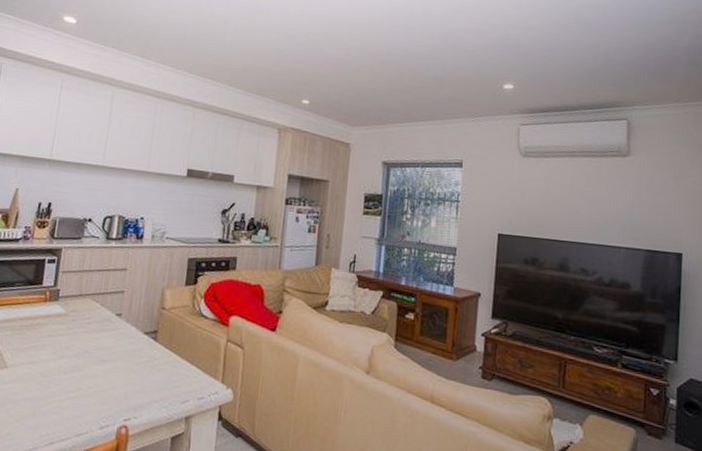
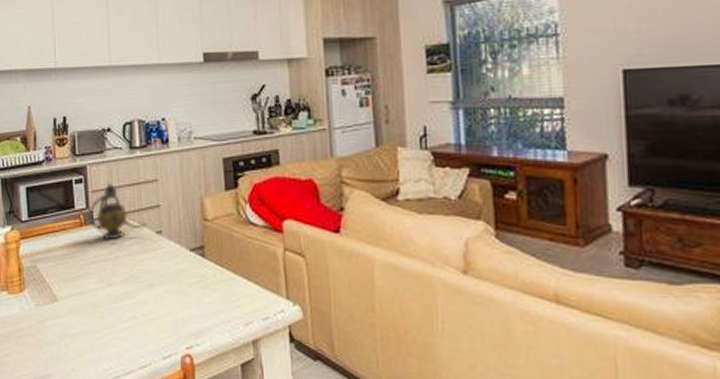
teapot: none [53,266,109,318] -> present [87,183,147,240]

